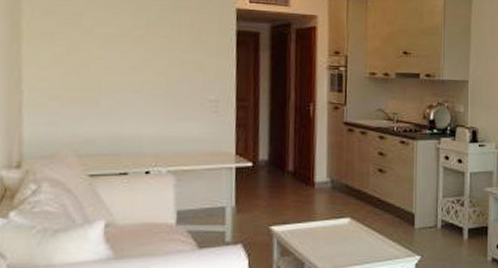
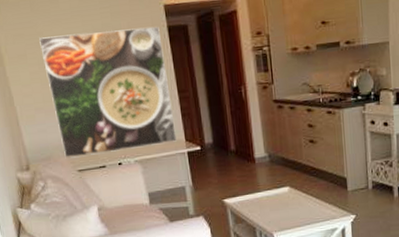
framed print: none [75,18,227,159] -> present [39,27,177,158]

